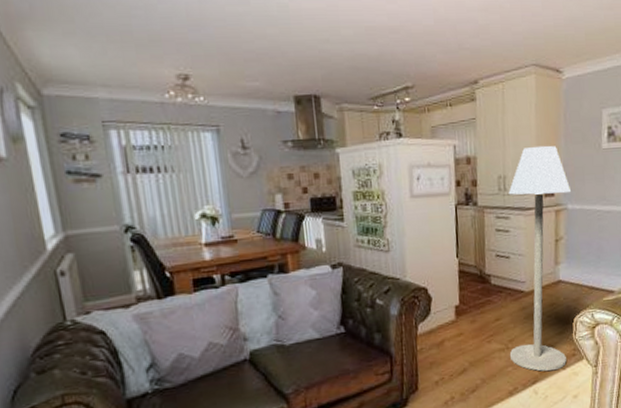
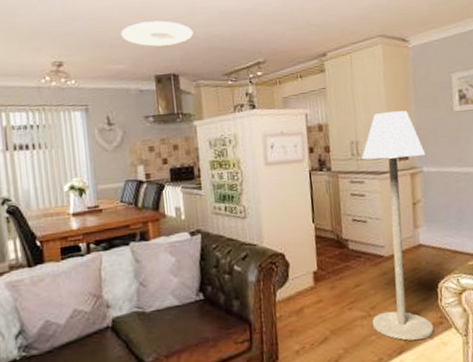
ceiling light: none [255,33,337,63] -> present [120,20,193,47]

